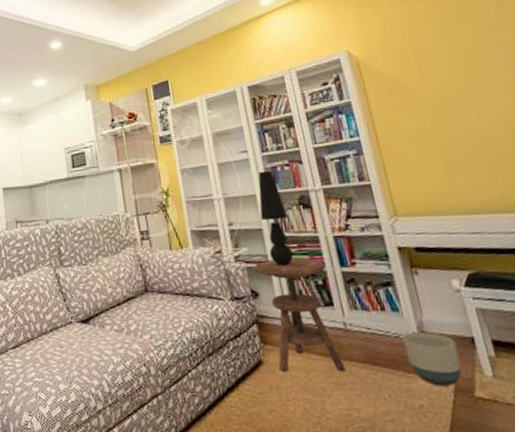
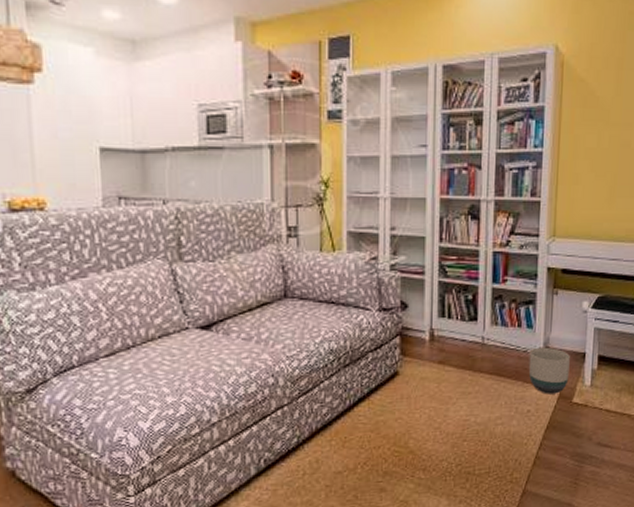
side table: present [254,257,346,372] -> none [408,271,479,383]
table lamp: present [258,170,294,266] -> none [427,172,455,278]

